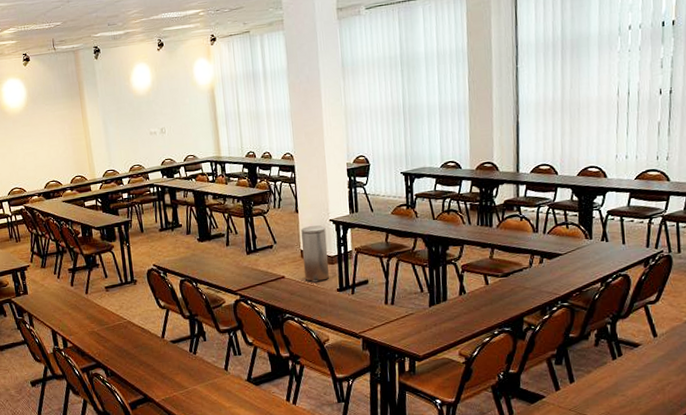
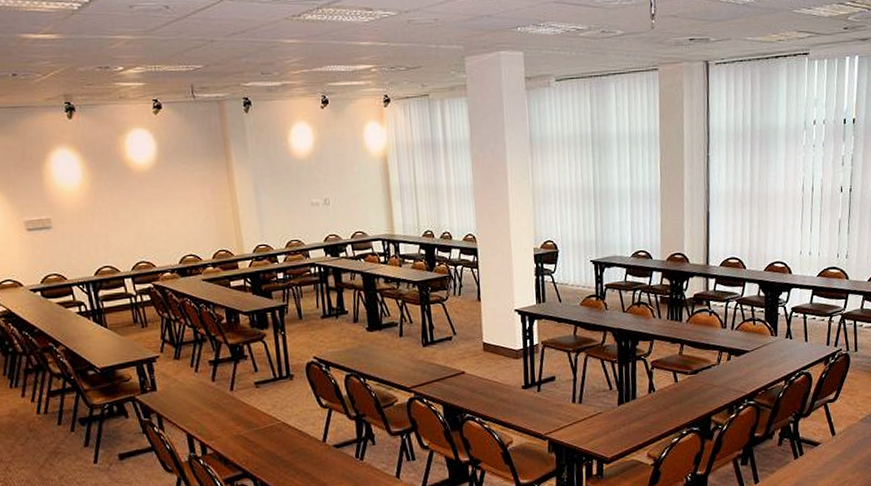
pedal bin: present [301,225,329,283] -> none [484,315,514,379]

